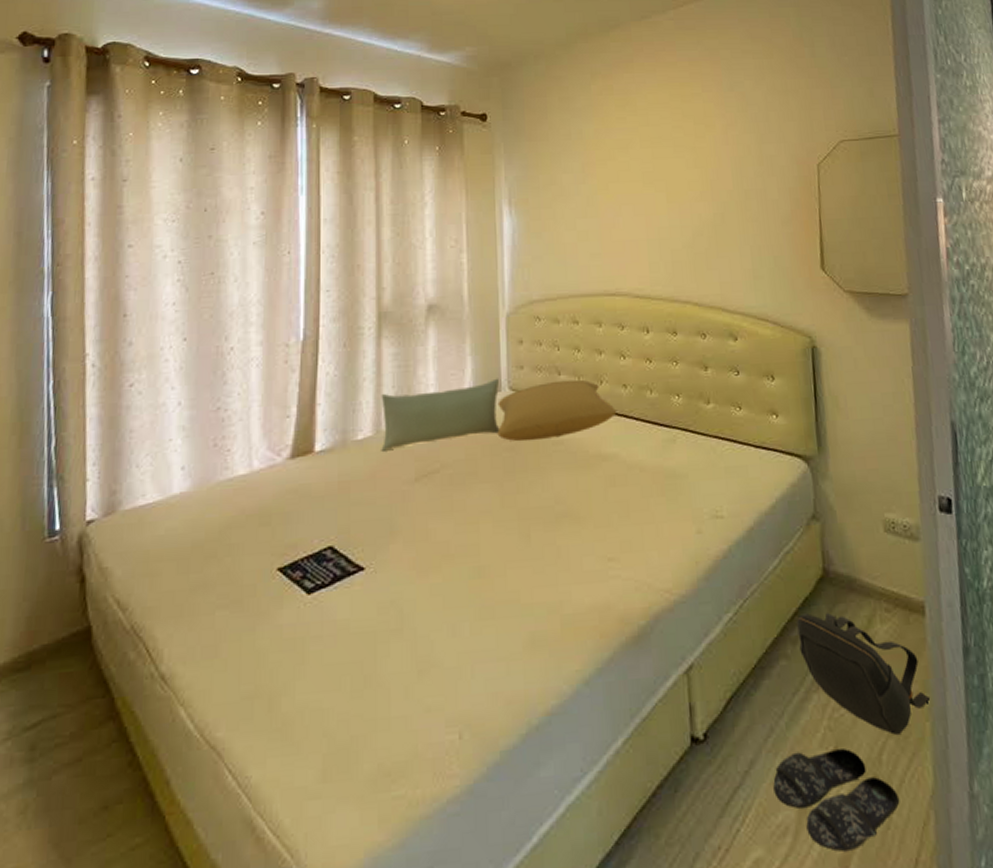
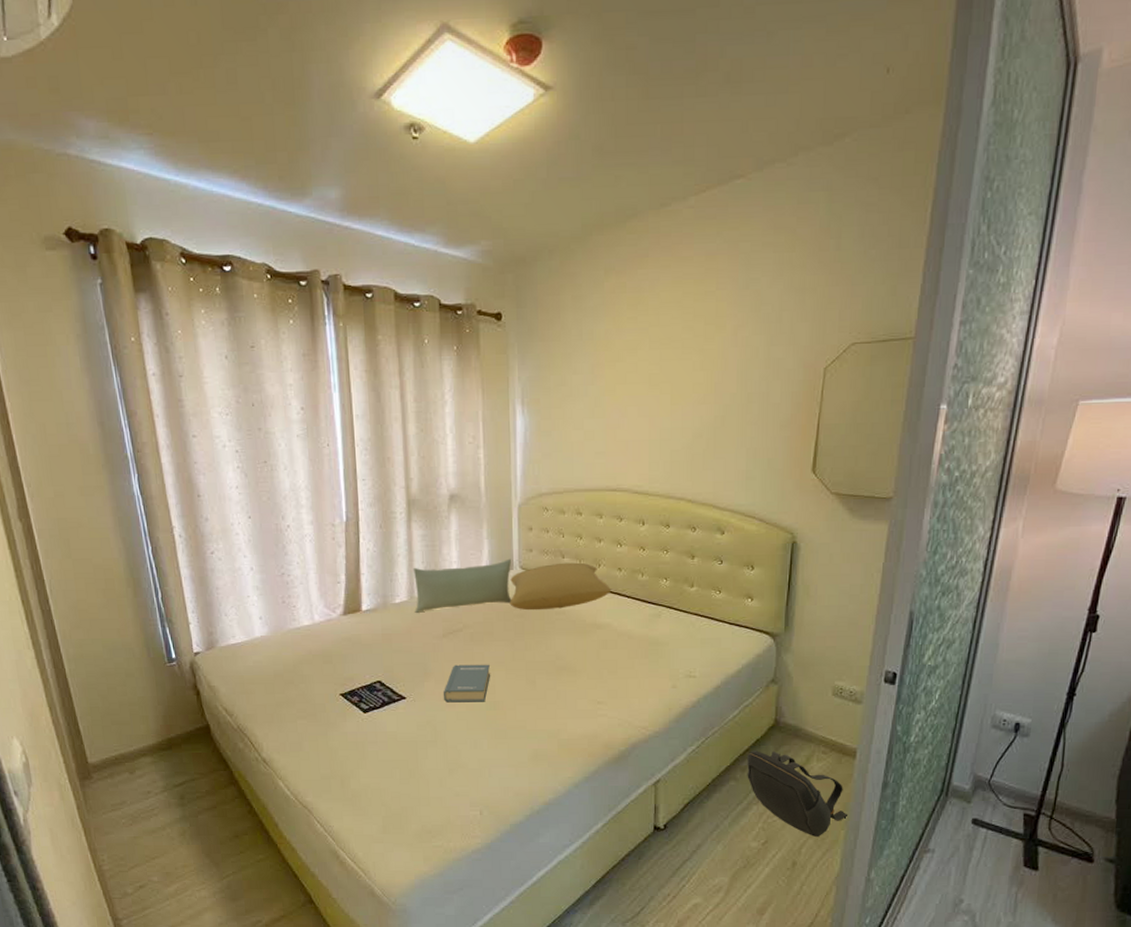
book: none [414,515,473,572] -> present [444,664,490,703]
slippers: present [773,749,899,852] -> none [714,842,810,904]

